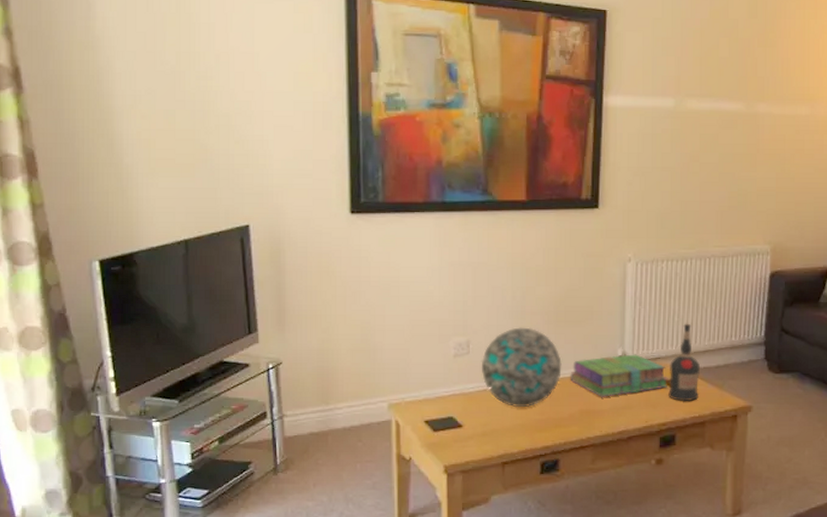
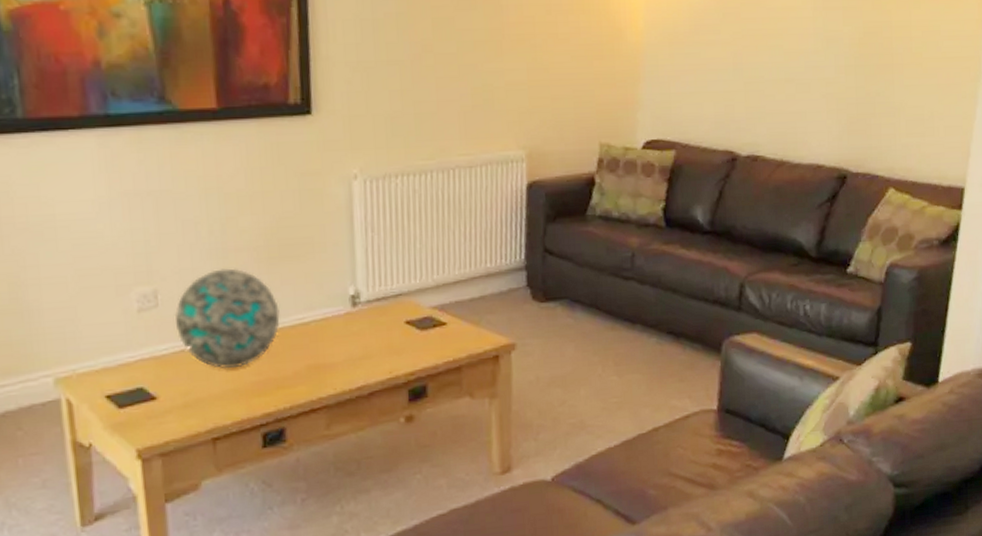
stack of books: present [570,354,669,397] -> none [291,291,414,348]
liquor bottle: present [668,323,701,402] -> none [414,250,453,345]

